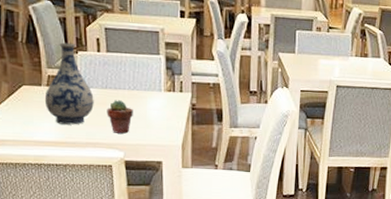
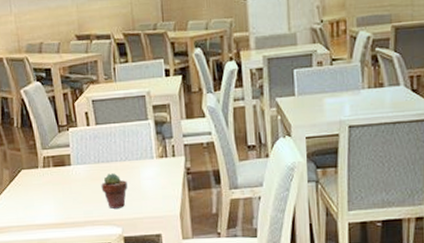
vase: present [44,42,94,125] -> none [42,120,89,205]

